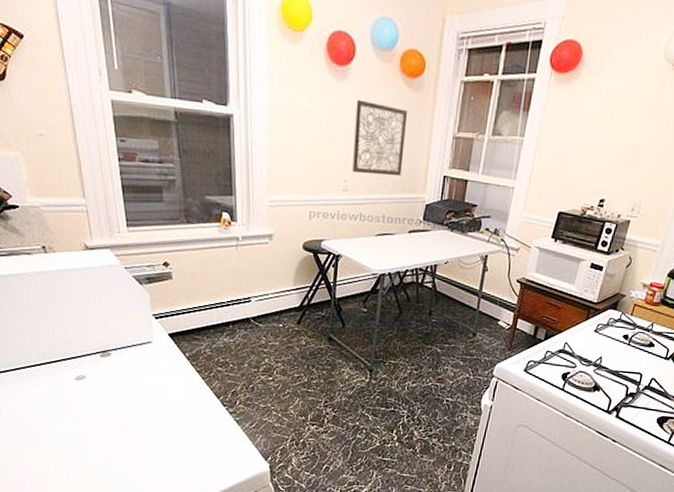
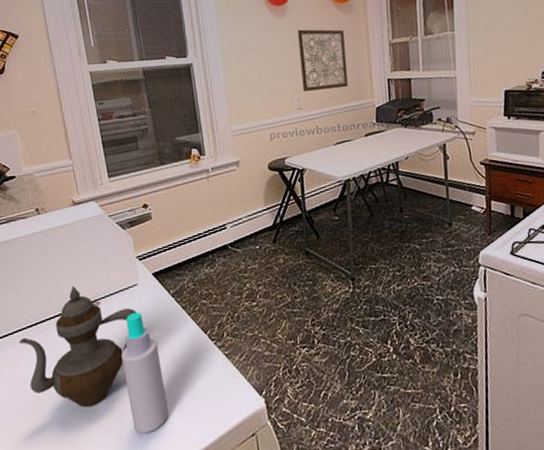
teapot: none [22,334,149,449] -> present [19,286,136,408]
spray bottle: none [131,368,174,479] -> present [121,312,168,434]

